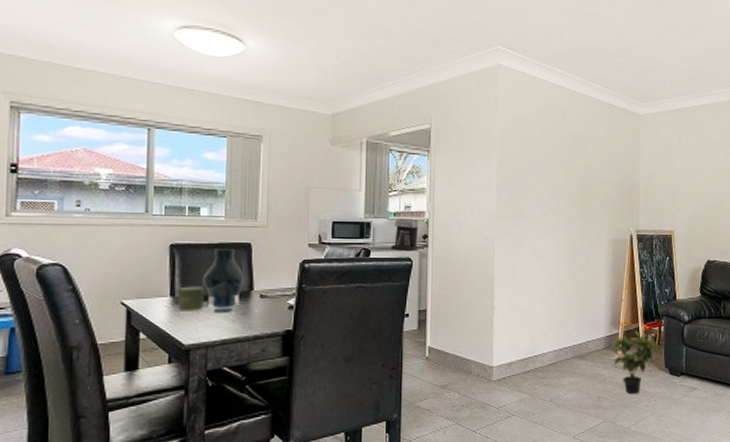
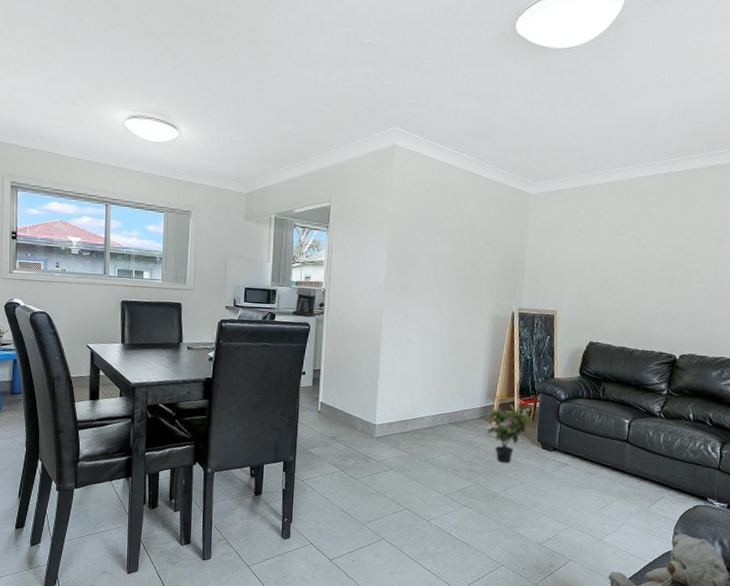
mug: present [177,286,209,313] -> none [126,336,149,358]
vase: present [203,249,246,314] -> none [145,306,177,361]

